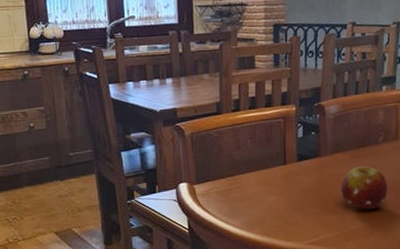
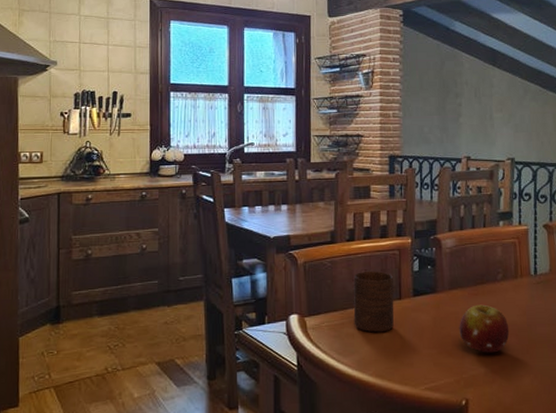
cup: none [240,139,279,196] -> present [353,271,394,333]

